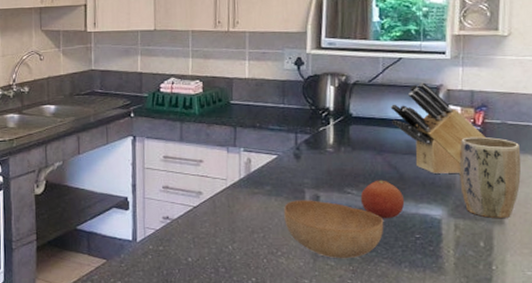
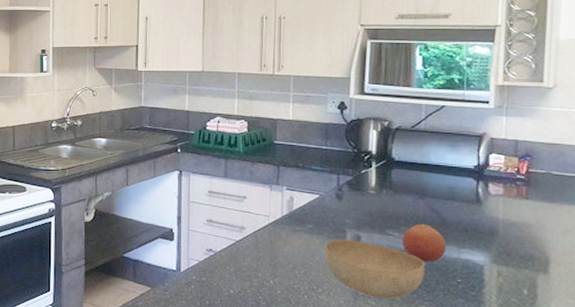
knife block: present [390,82,486,175] -> none [433,130,530,221]
plant pot: present [459,136,521,219] -> none [502,185,567,268]

